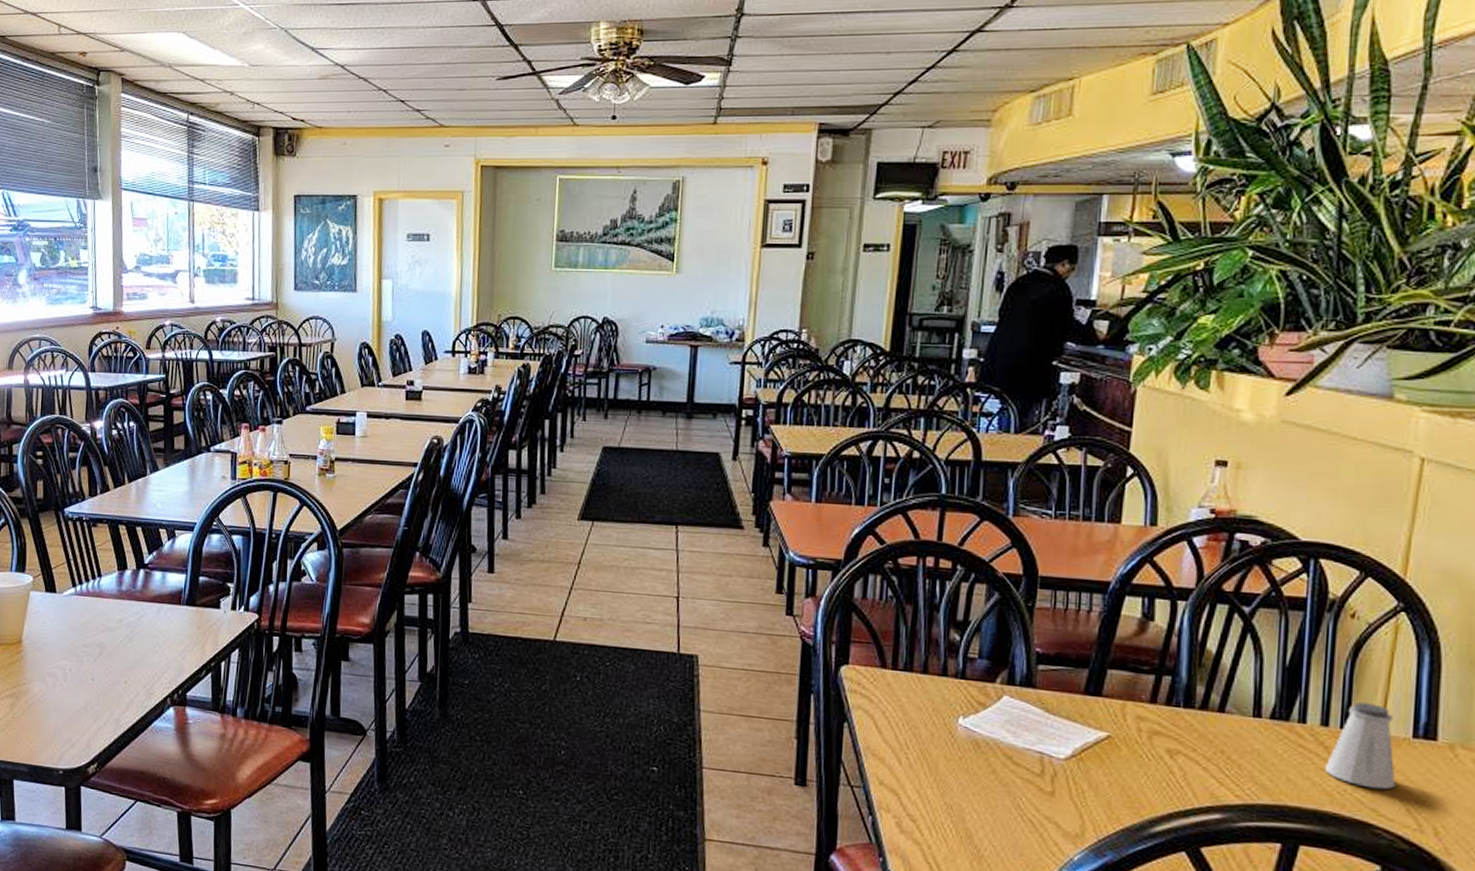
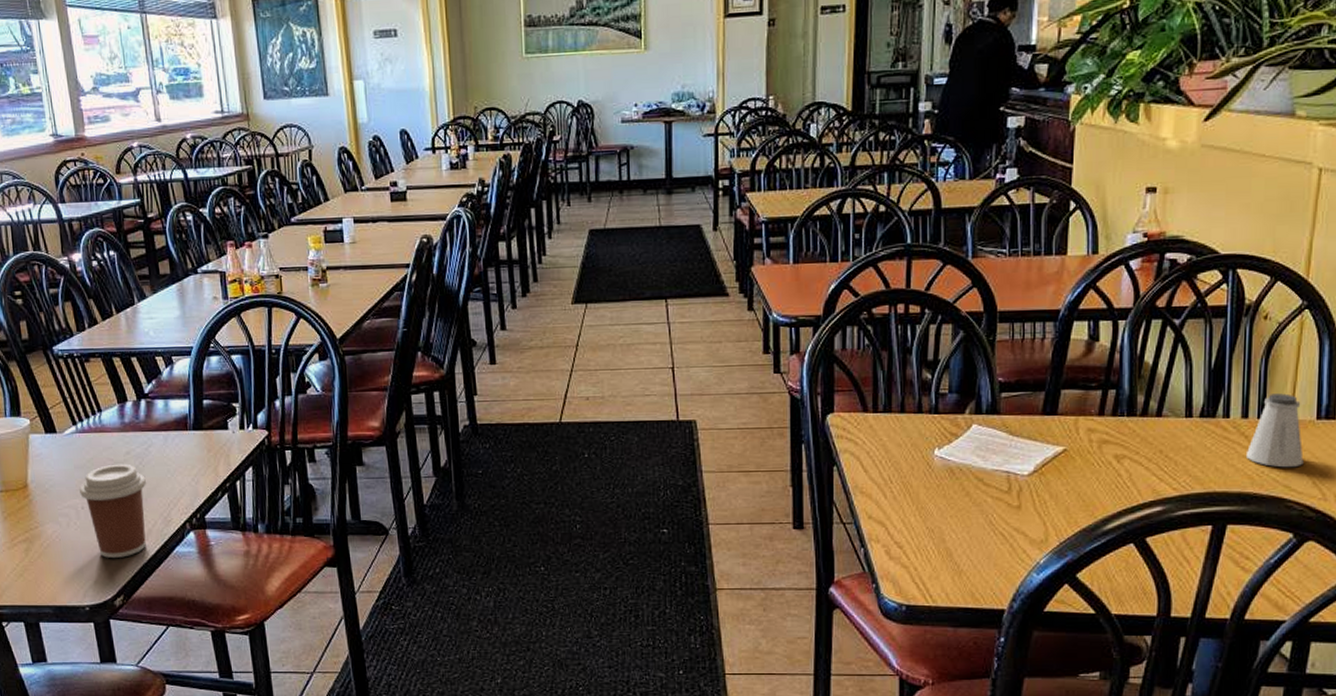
coffee cup: none [70,630,134,725] -> present [79,464,146,558]

